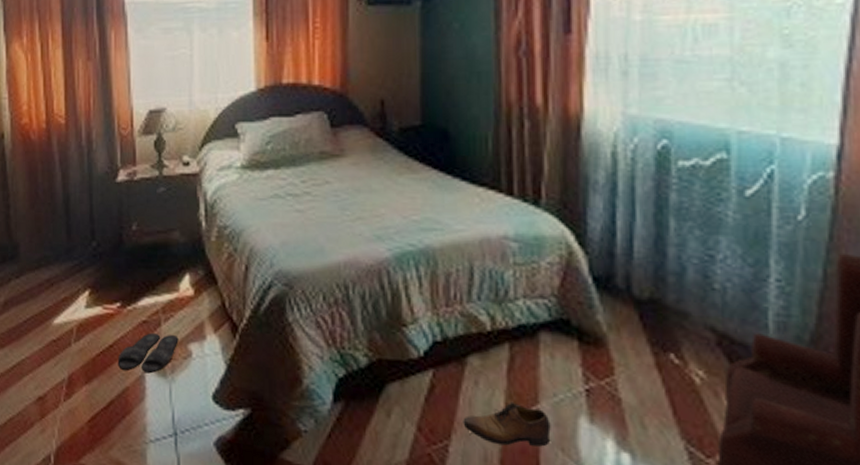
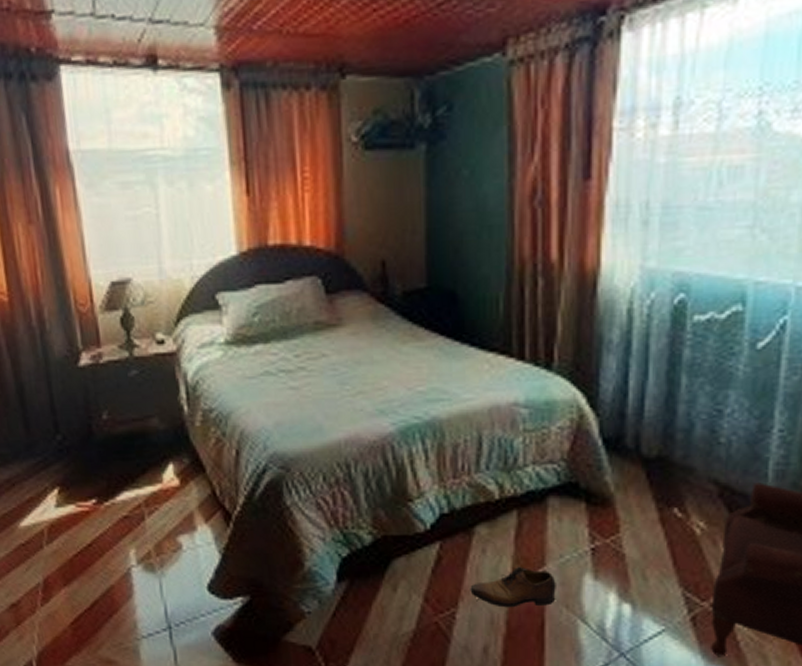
slippers: present [117,332,179,373] -> none [98,527,166,569]

